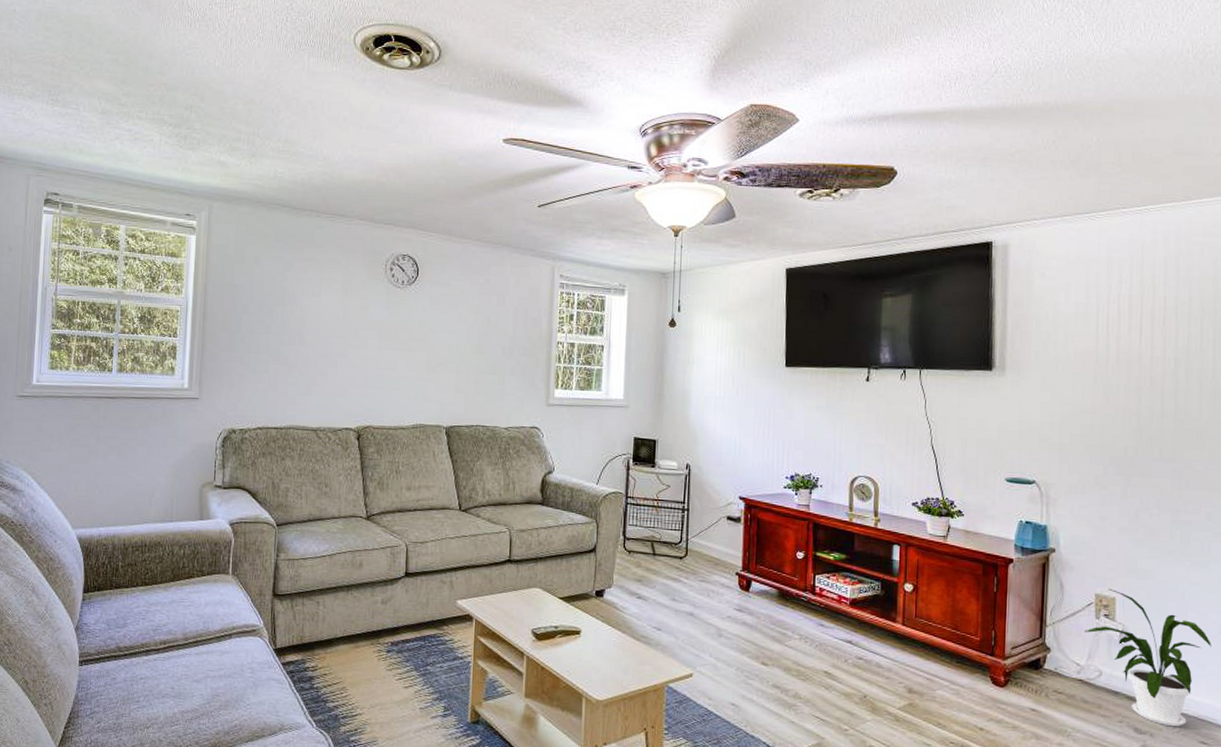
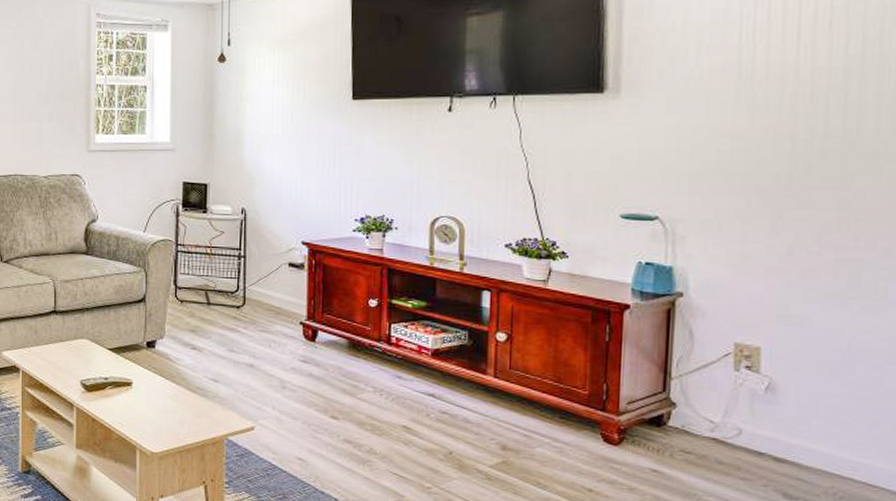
house plant: present [1084,589,1211,727] -> none [720,337,887,493]

